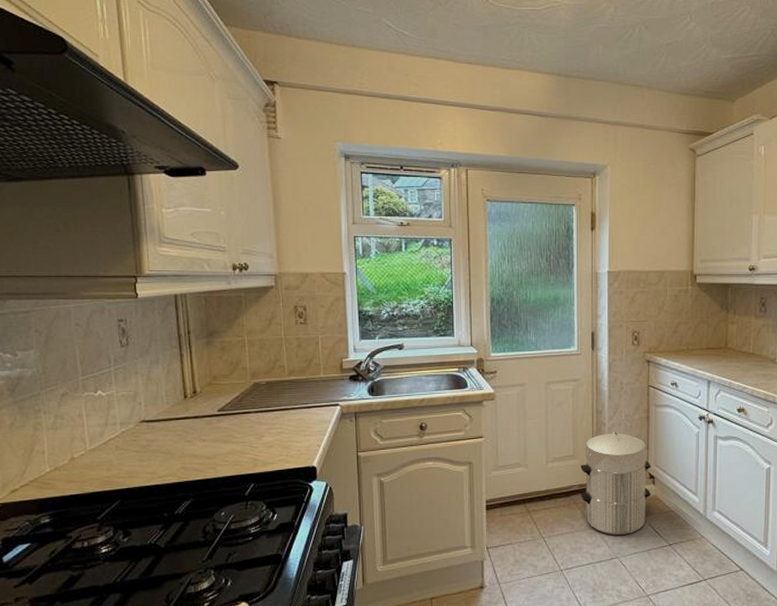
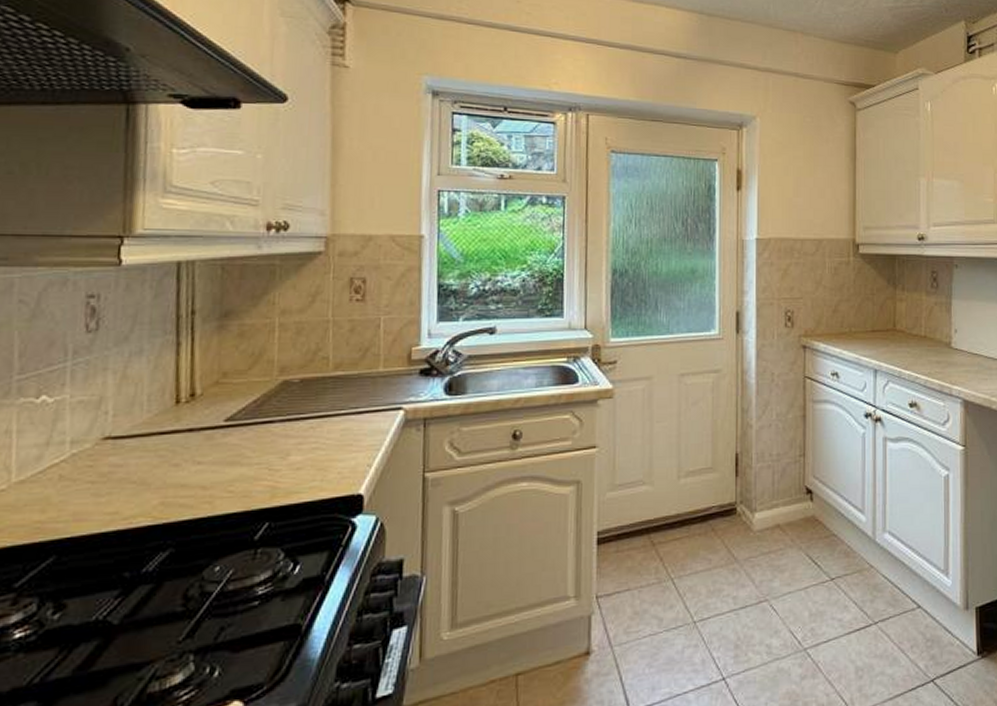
waste bin: present [581,431,652,536] -> none [721,434,809,571]

